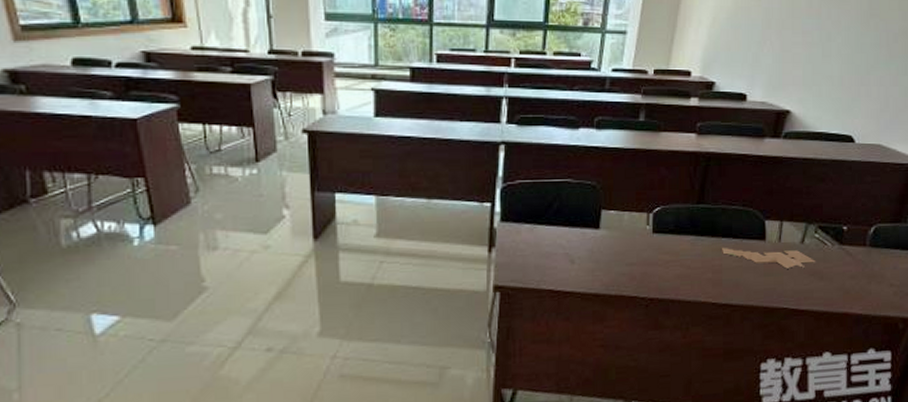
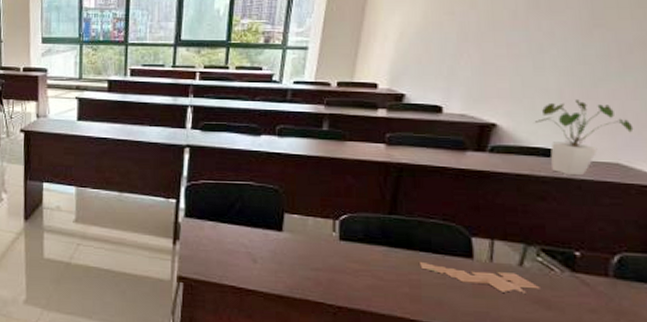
house plant: none [821,86,893,158] -> present [535,100,634,176]

